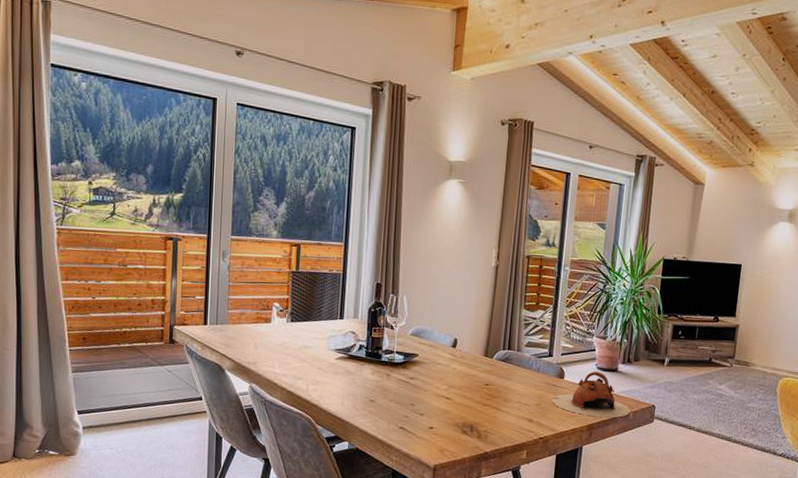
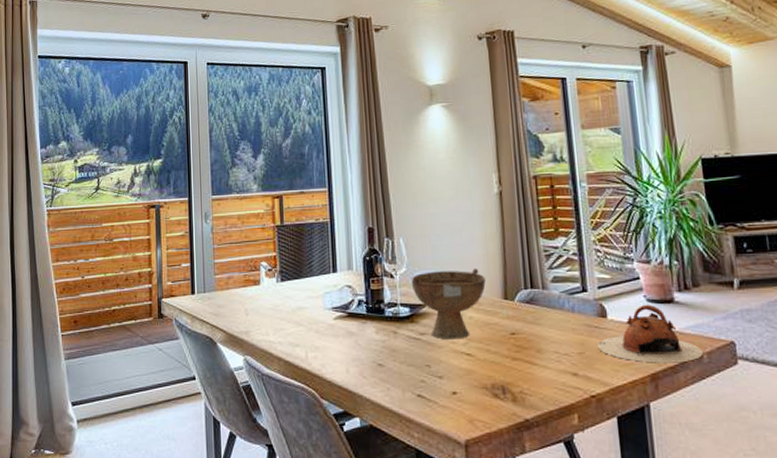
bowl: none [408,327,472,385] -> present [411,267,486,340]

